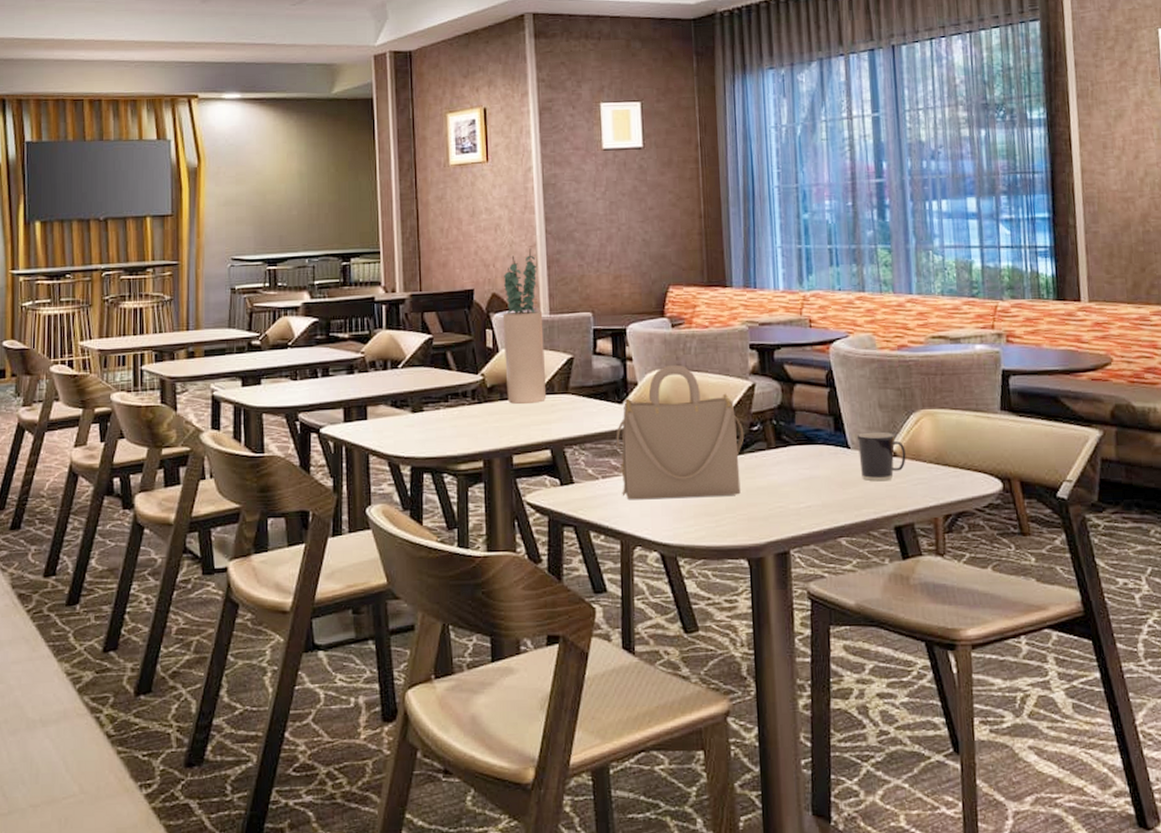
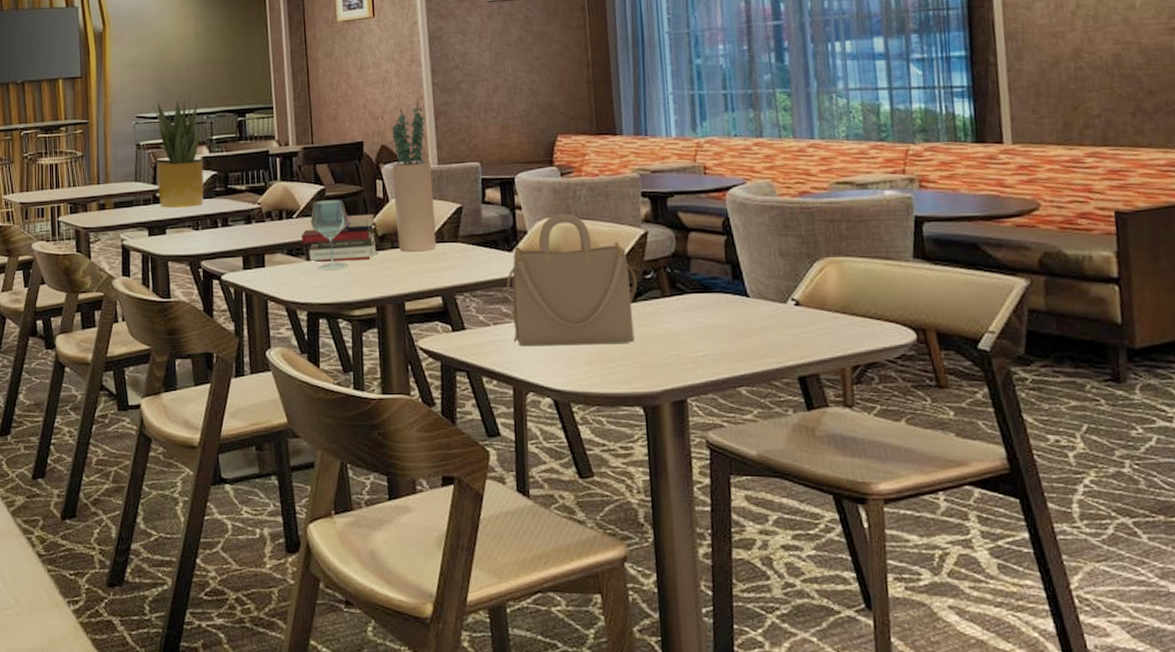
planter: none [248,239,304,357] -> present [151,96,204,208]
books: none [406,364,486,414] -> present [301,213,378,262]
wine glass: none [416,349,457,423] -> present [310,200,349,271]
mug: present [856,431,906,482] -> none [756,280,810,331]

